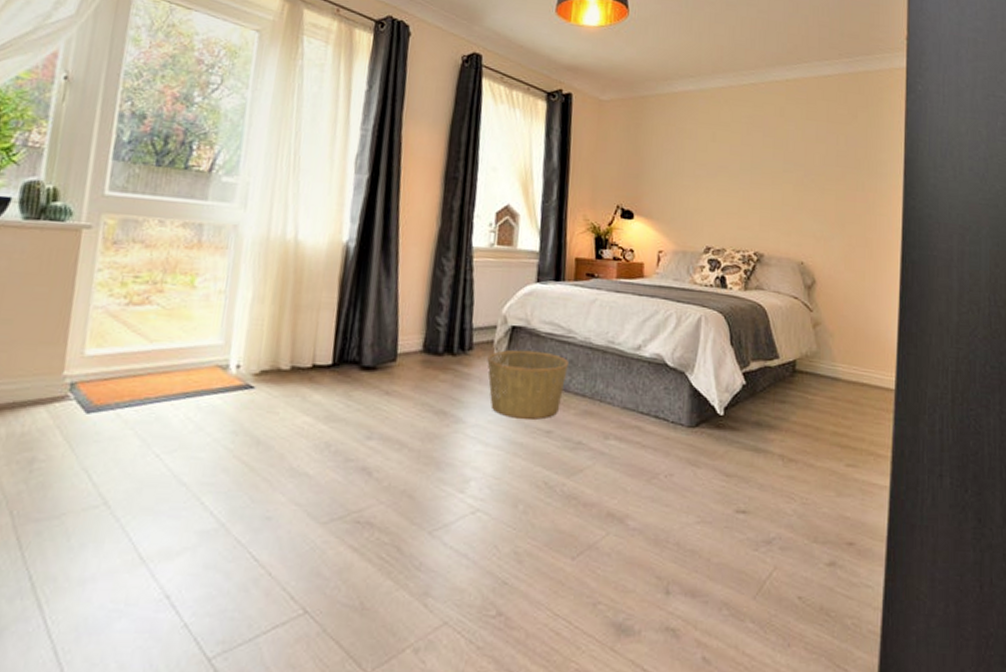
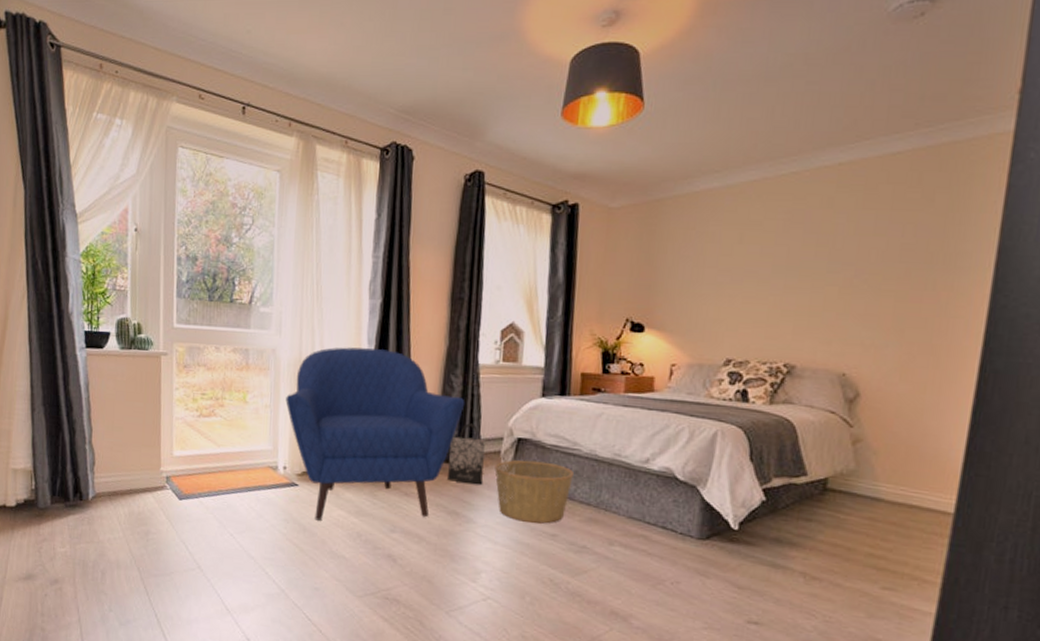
armchair: none [245,225,457,430] -> present [285,347,465,521]
shopping bag: none [435,310,478,380] -> present [448,423,485,486]

